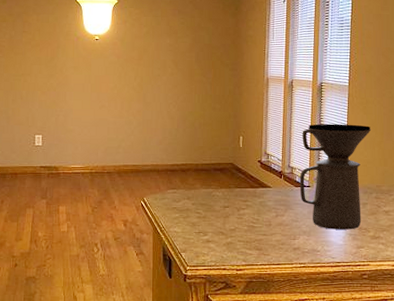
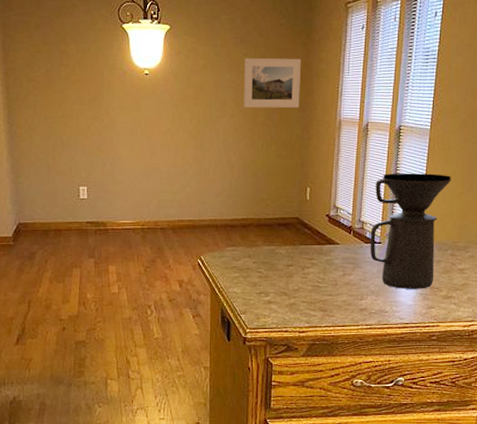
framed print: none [182,26,231,68] -> present [244,58,301,109]

